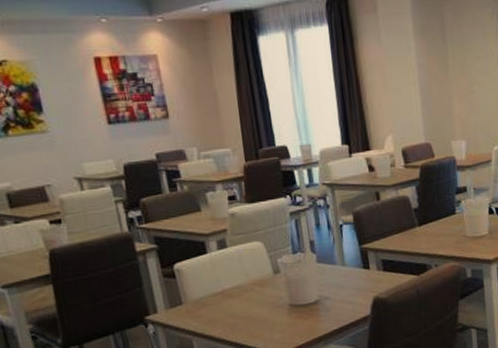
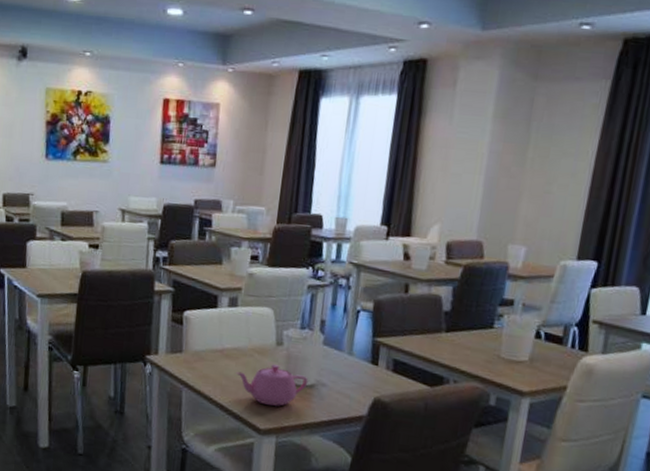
teapot: none [241,292,312,331] -> present [235,364,309,406]

